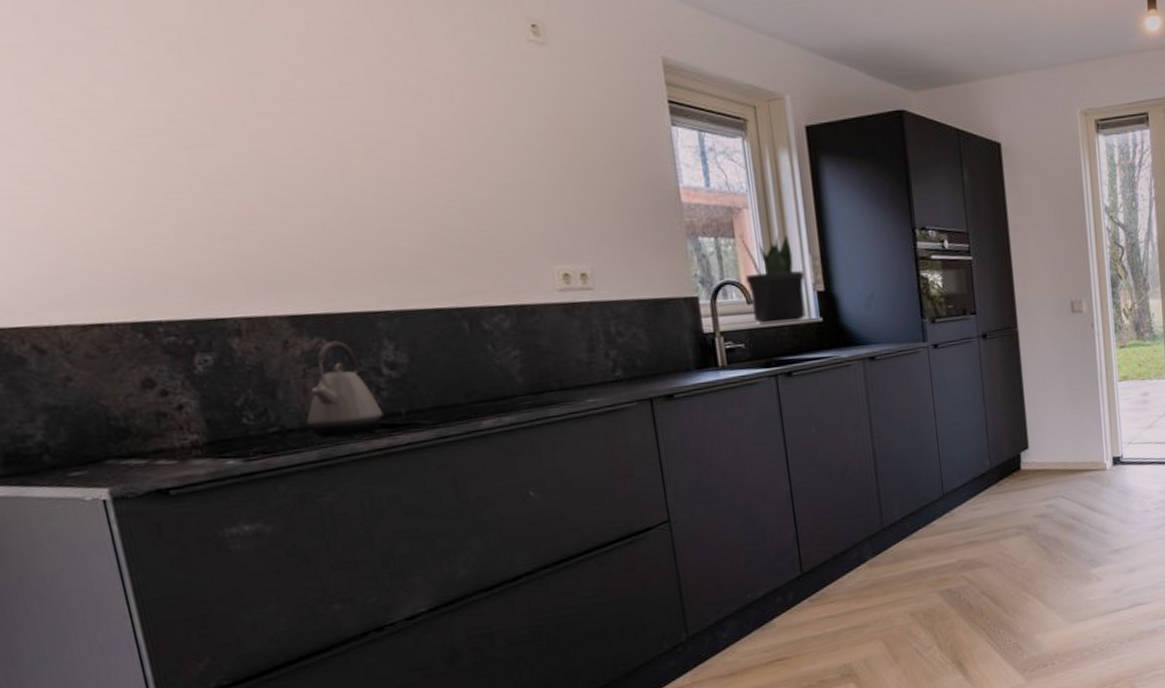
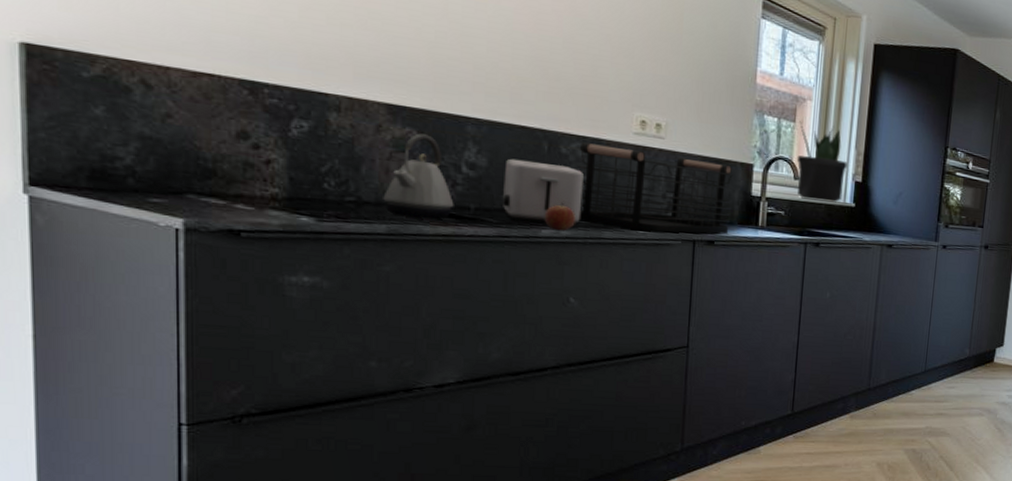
toaster: none [427,343,521,419] -> present [502,158,584,227]
fruit: none [481,385,517,419] -> present [544,202,576,232]
dish rack: none [503,303,687,403] -> present [578,141,734,235]

